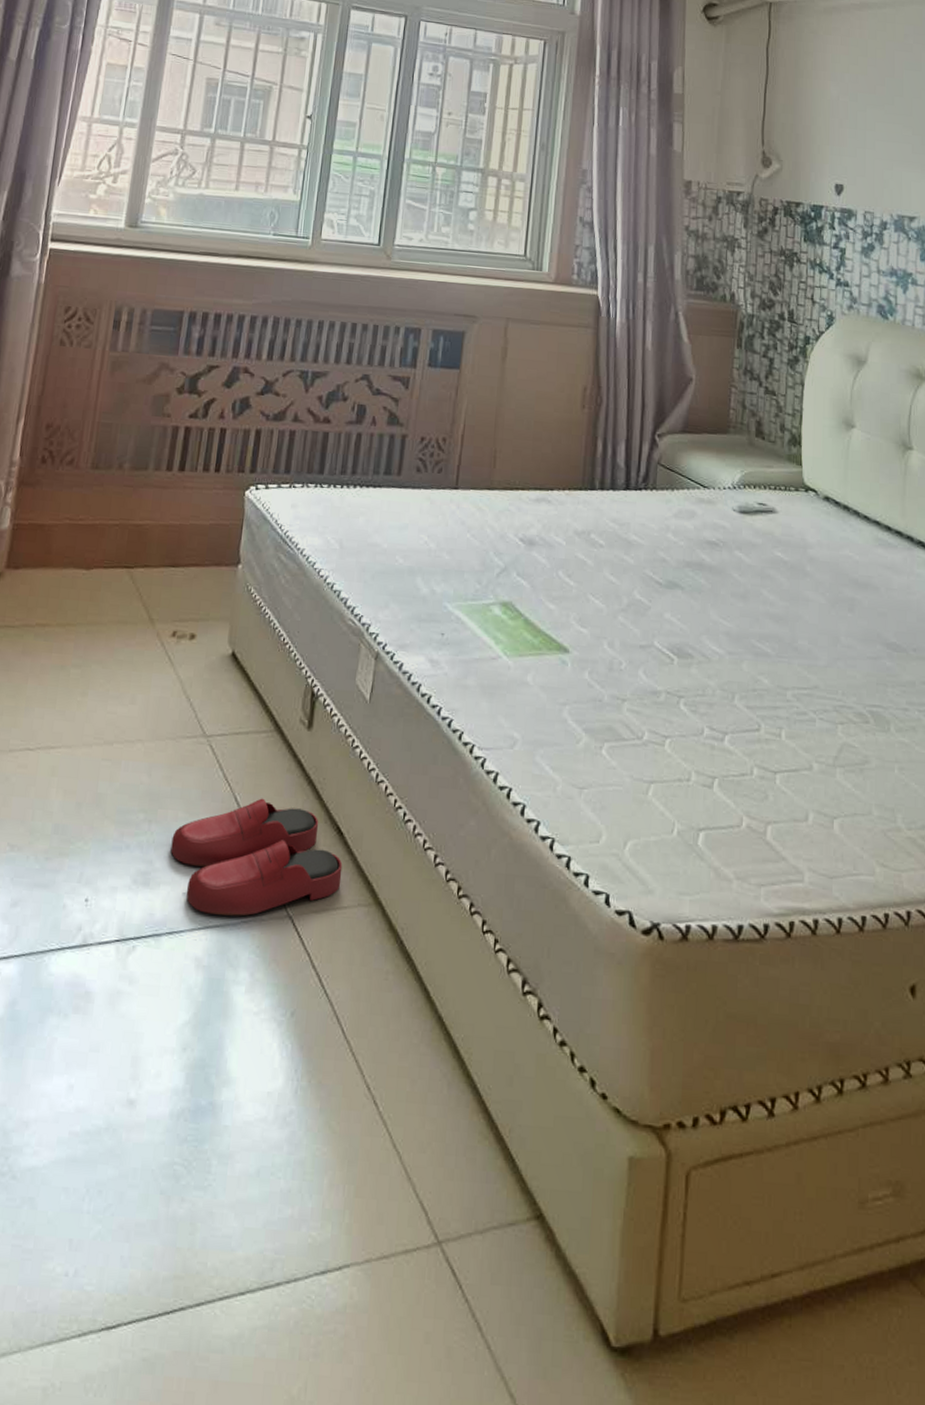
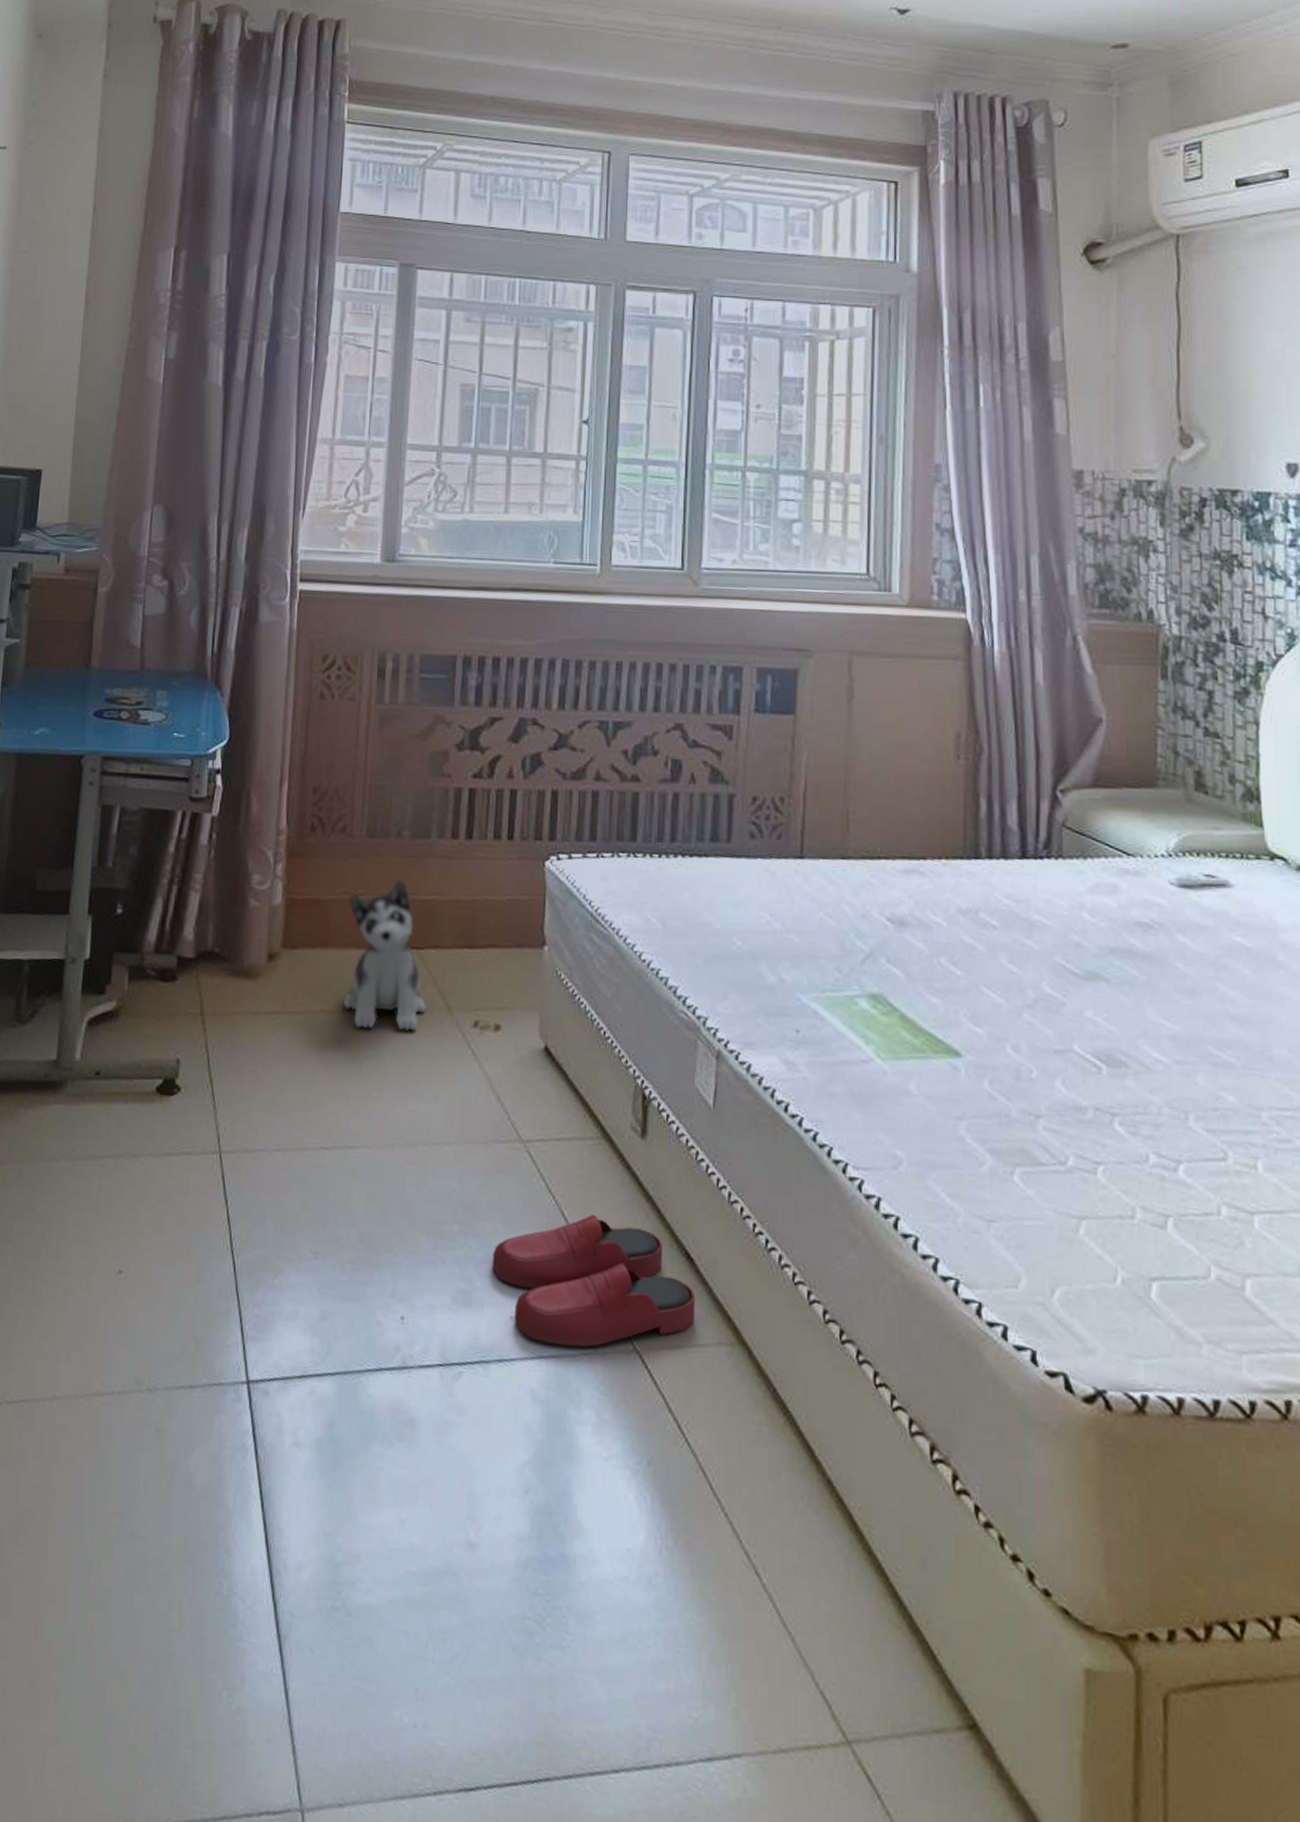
plush toy: none [58,506,132,641] -> present [344,879,427,1031]

